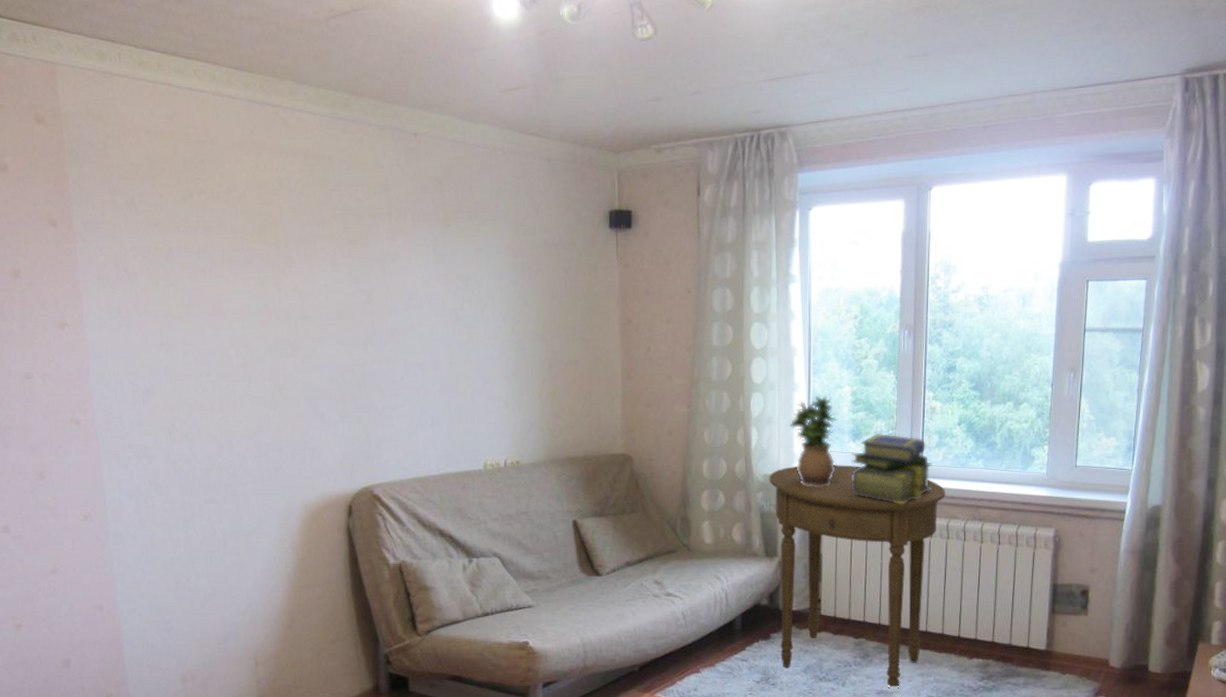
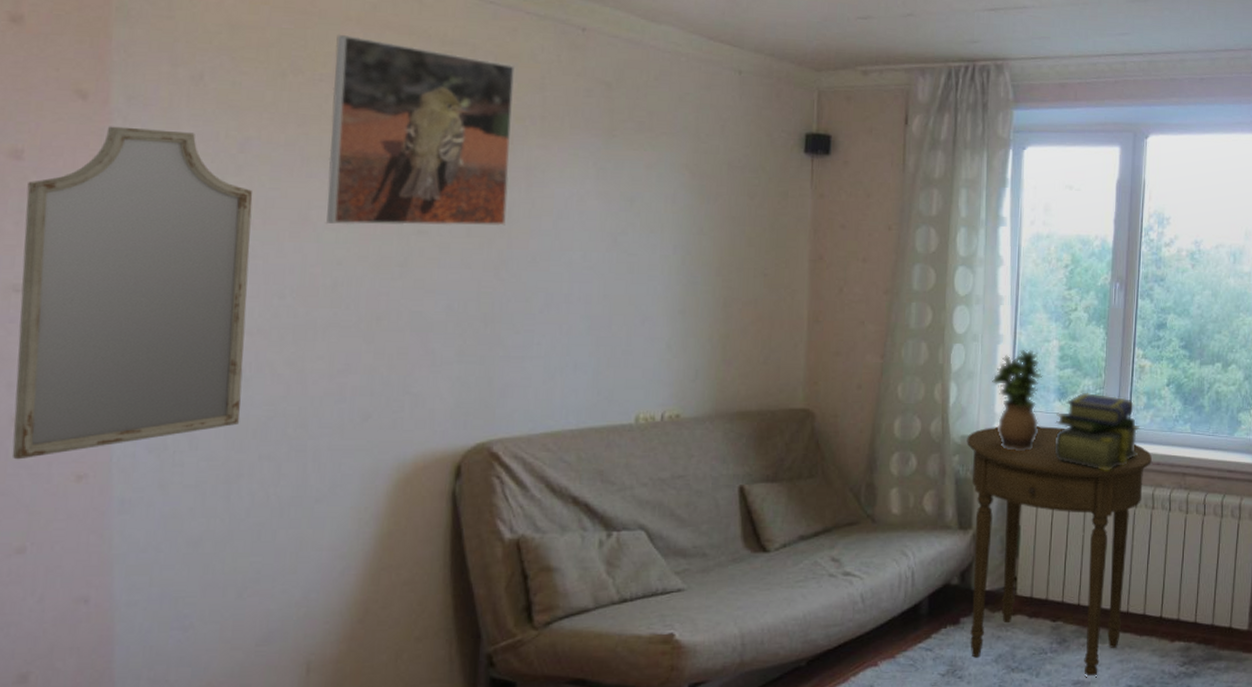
home mirror: none [26,246,189,504] -> present [11,126,253,460]
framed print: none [226,157,368,315] -> present [326,34,515,227]

